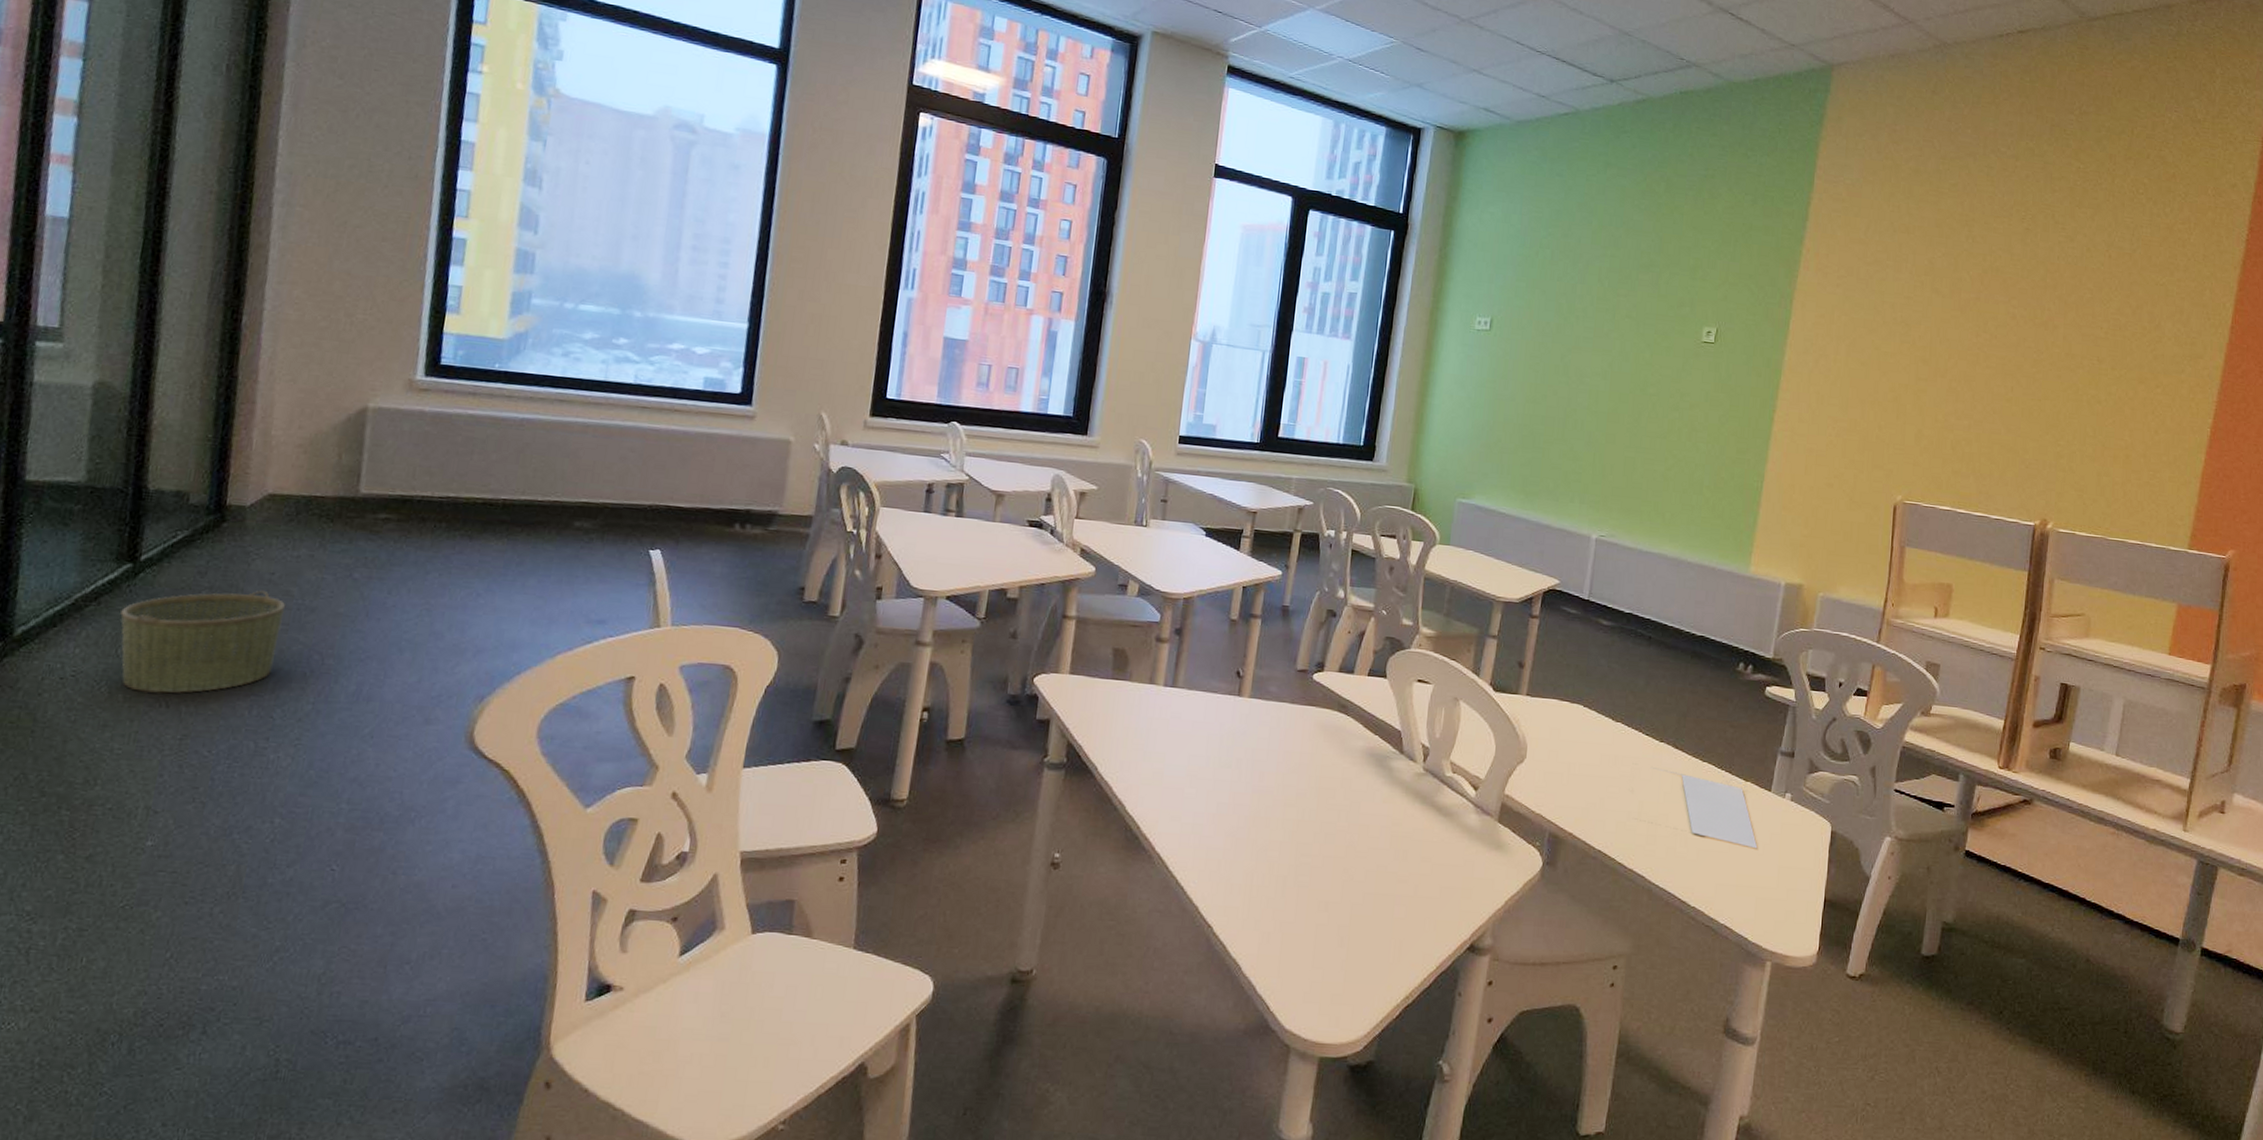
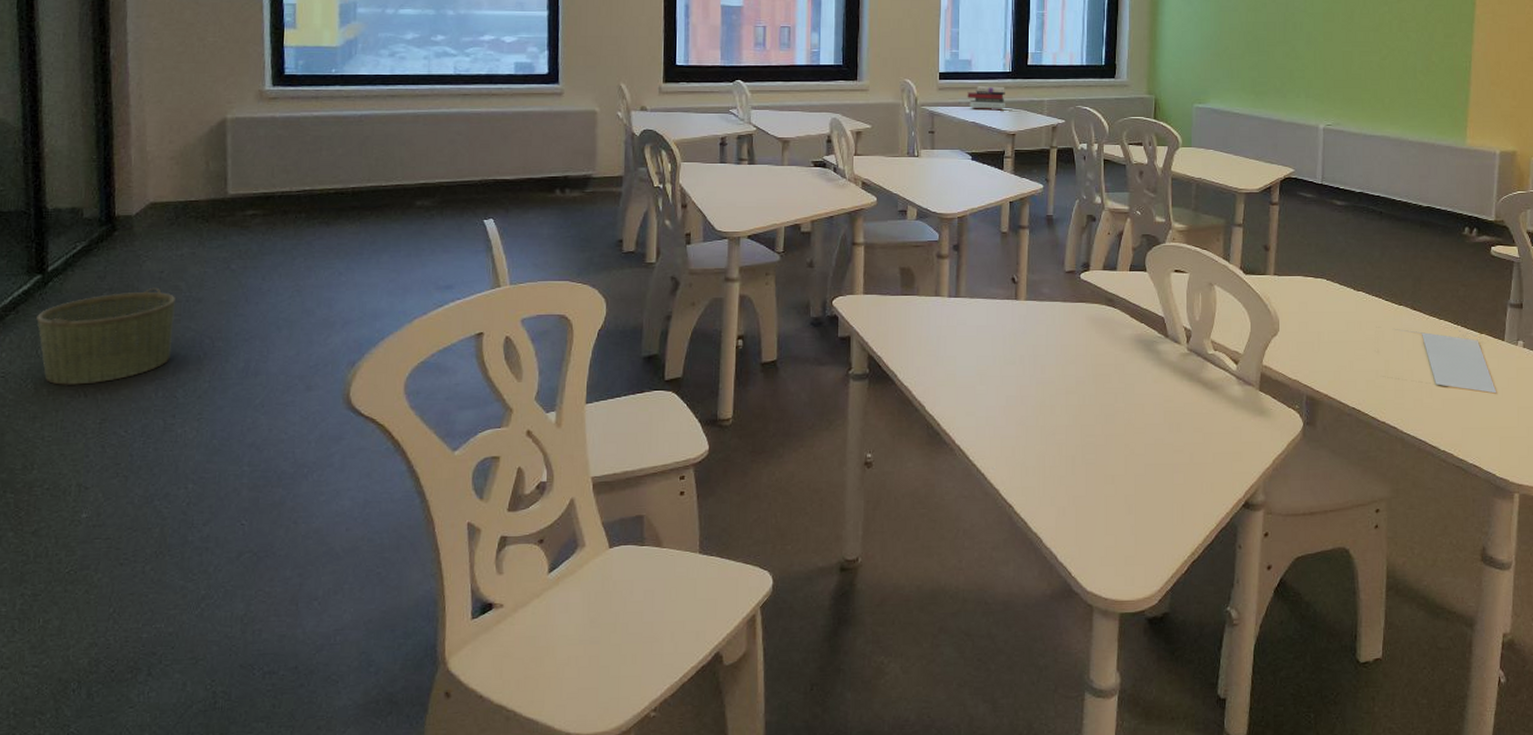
books: none [1207,455,1251,485] -> present [967,86,1006,111]

